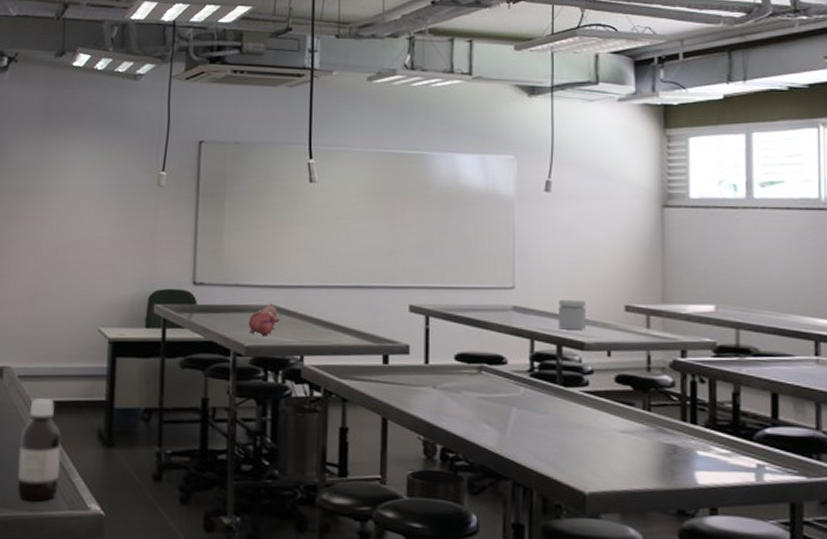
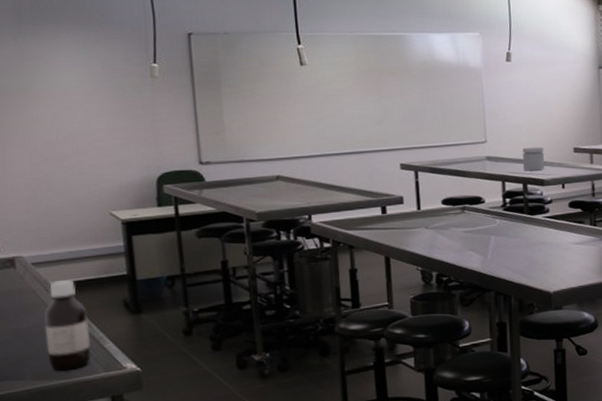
anatomical model: present [248,303,280,336] -> none [256,173,287,202]

